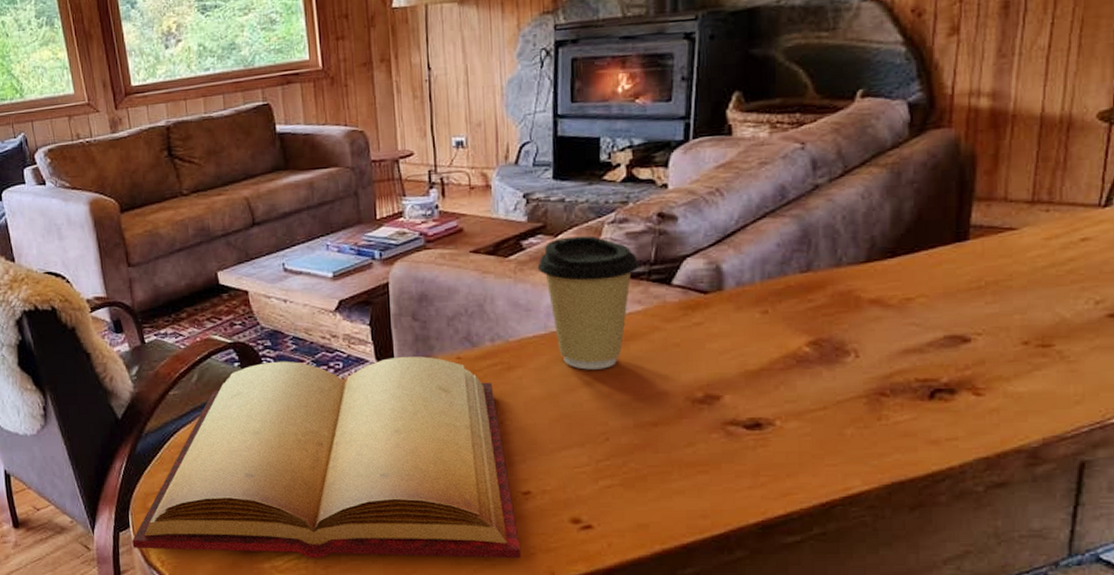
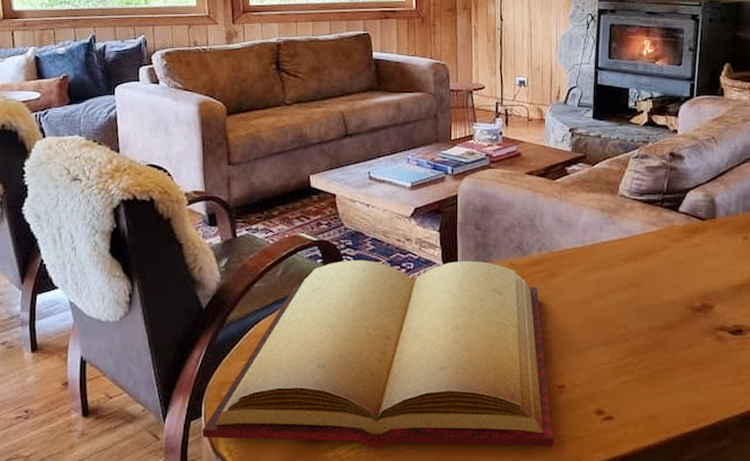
coffee cup: present [537,235,640,370] -> none [578,167,655,279]

